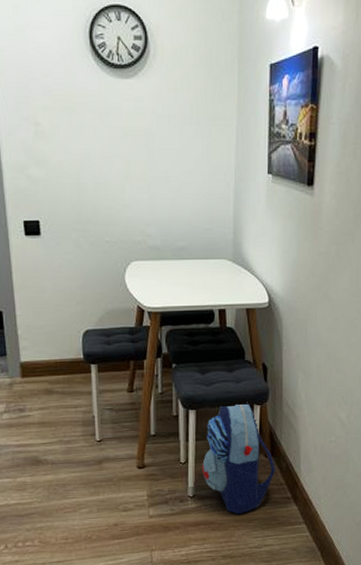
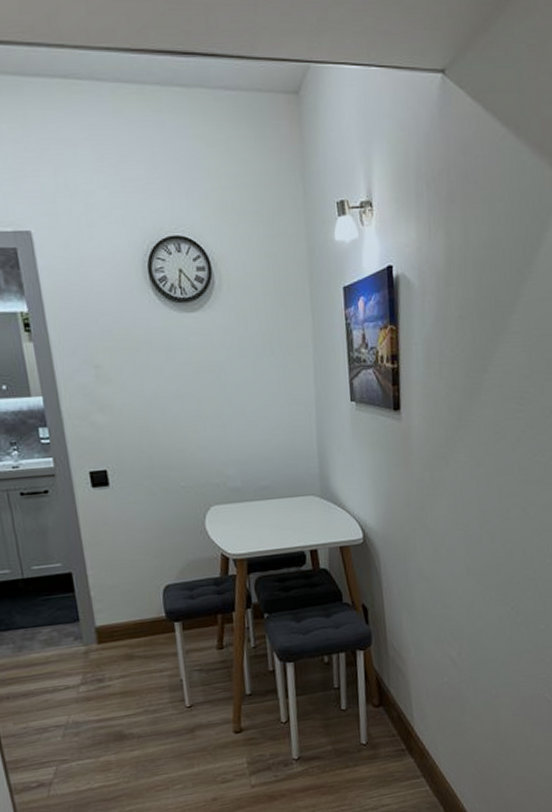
backpack: present [202,402,275,515] -> none [305,648,386,774]

